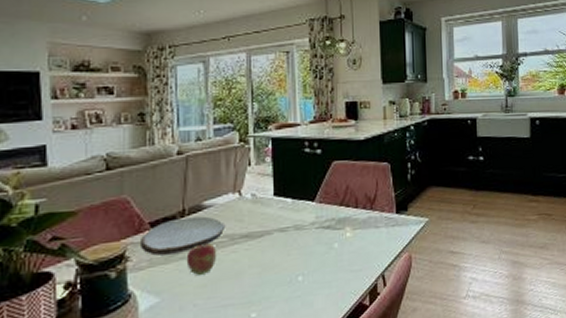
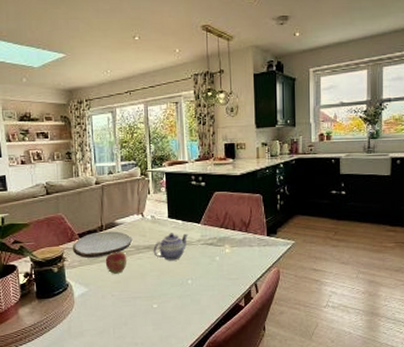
teapot: none [253,215,300,252] -> present [153,233,188,261]

